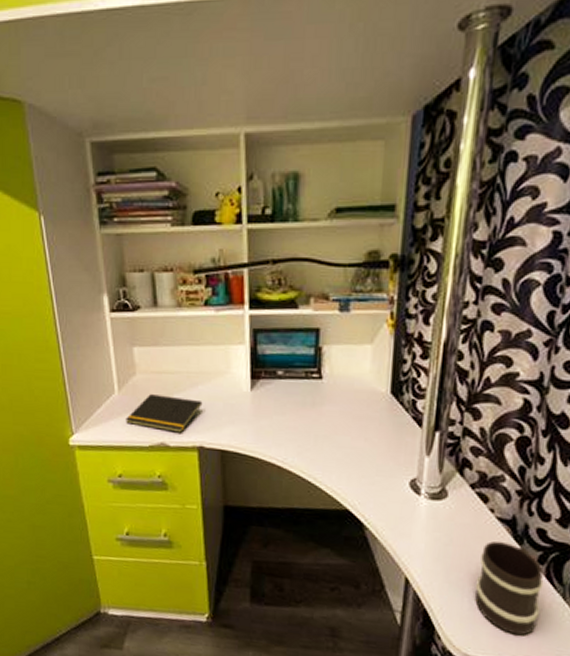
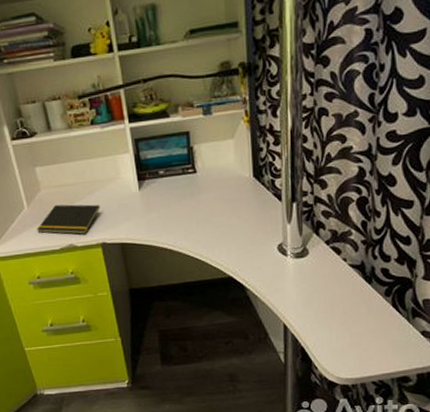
mug: present [475,541,544,636] -> none [340,283,391,356]

